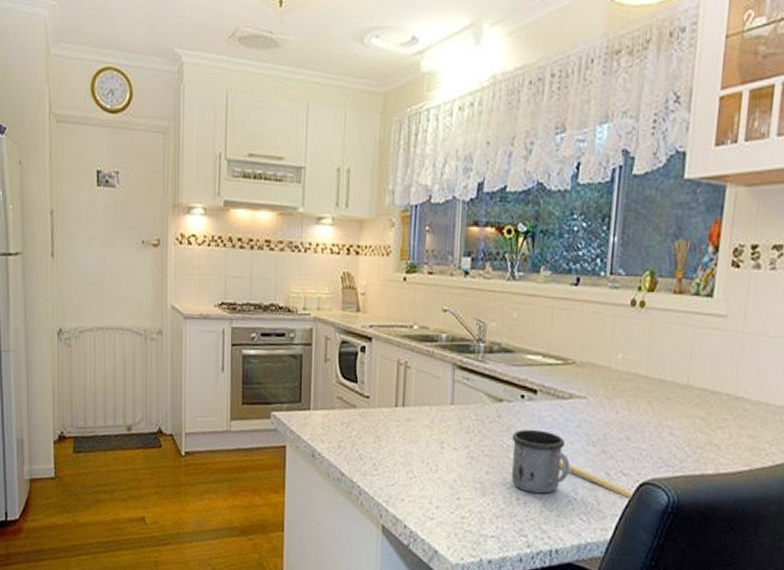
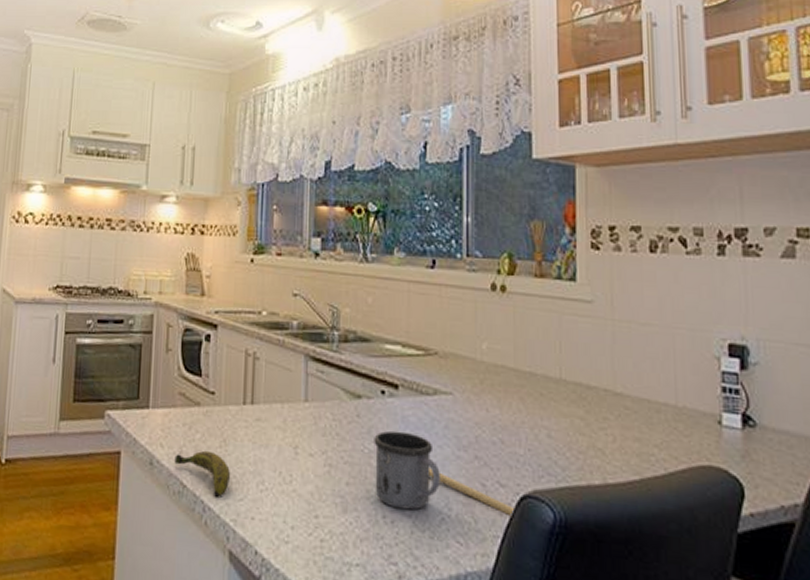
banana: none [334,445,384,484] -> present [174,450,231,499]

